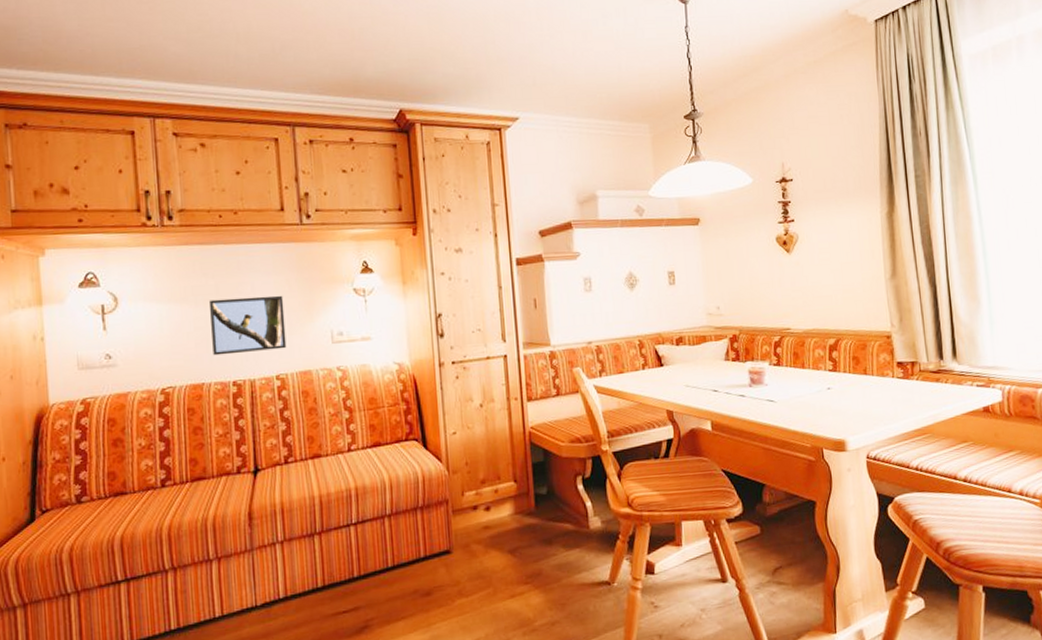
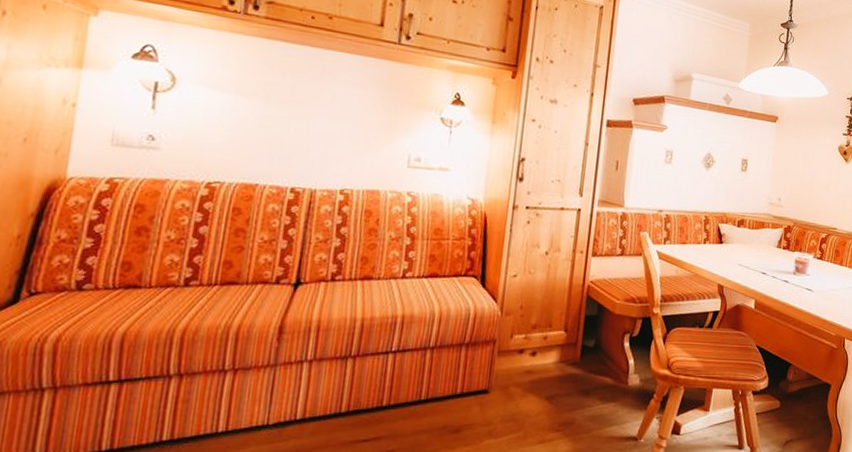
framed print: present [208,295,287,356] -> none [275,100,365,164]

